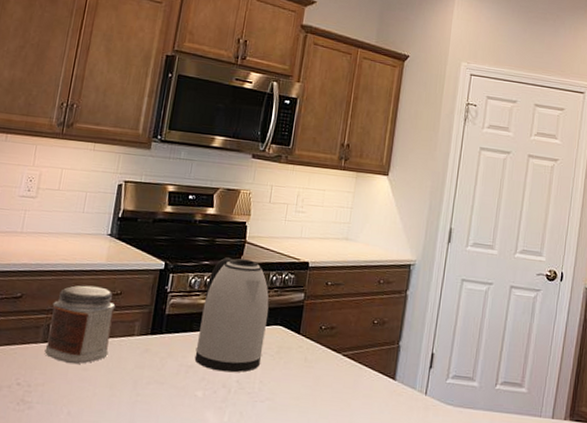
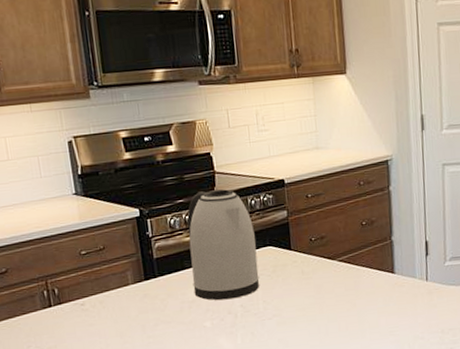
jar: present [44,285,116,364] -> none [40,246,109,323]

